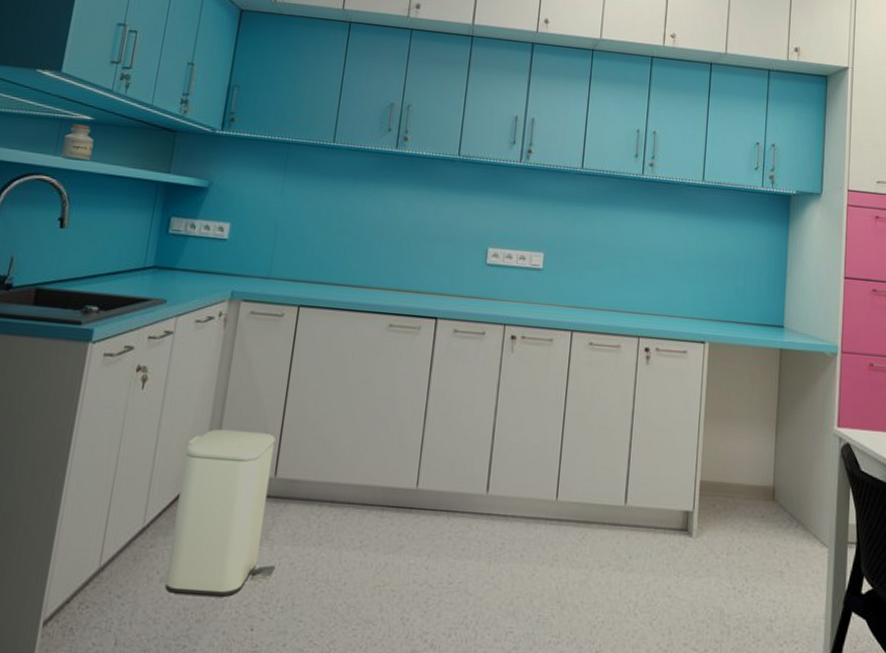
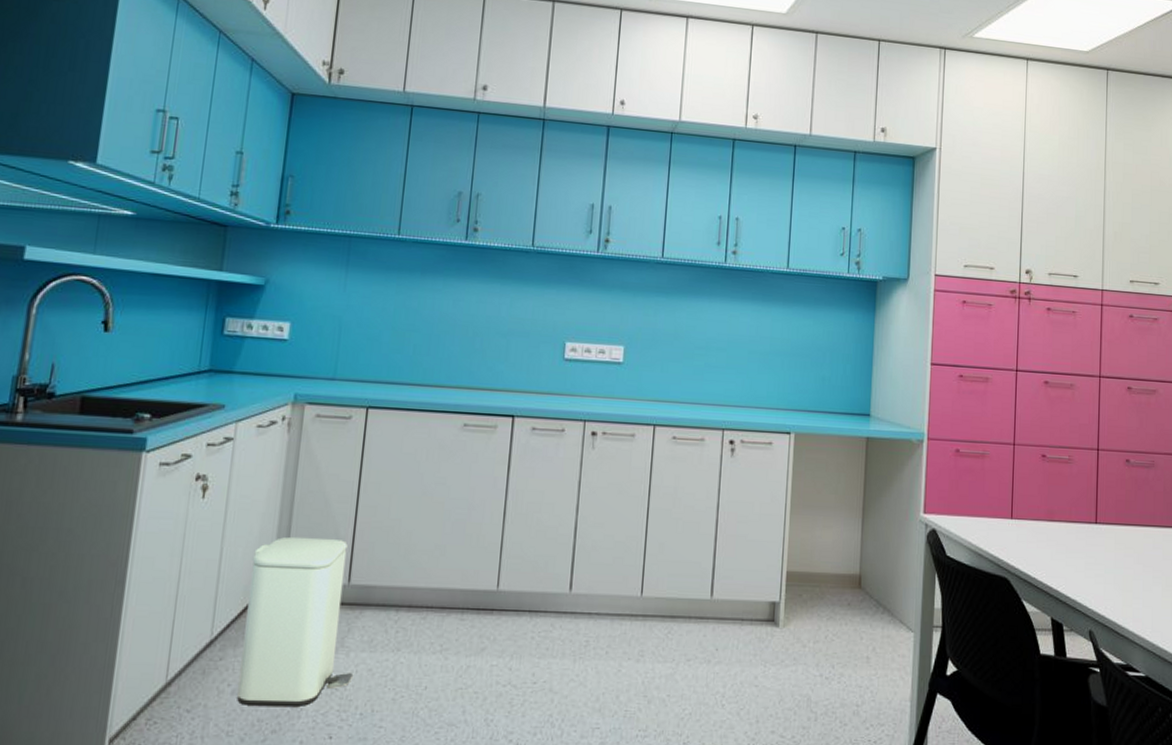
jar: present [59,124,94,161] -> none [99,220,137,260]

